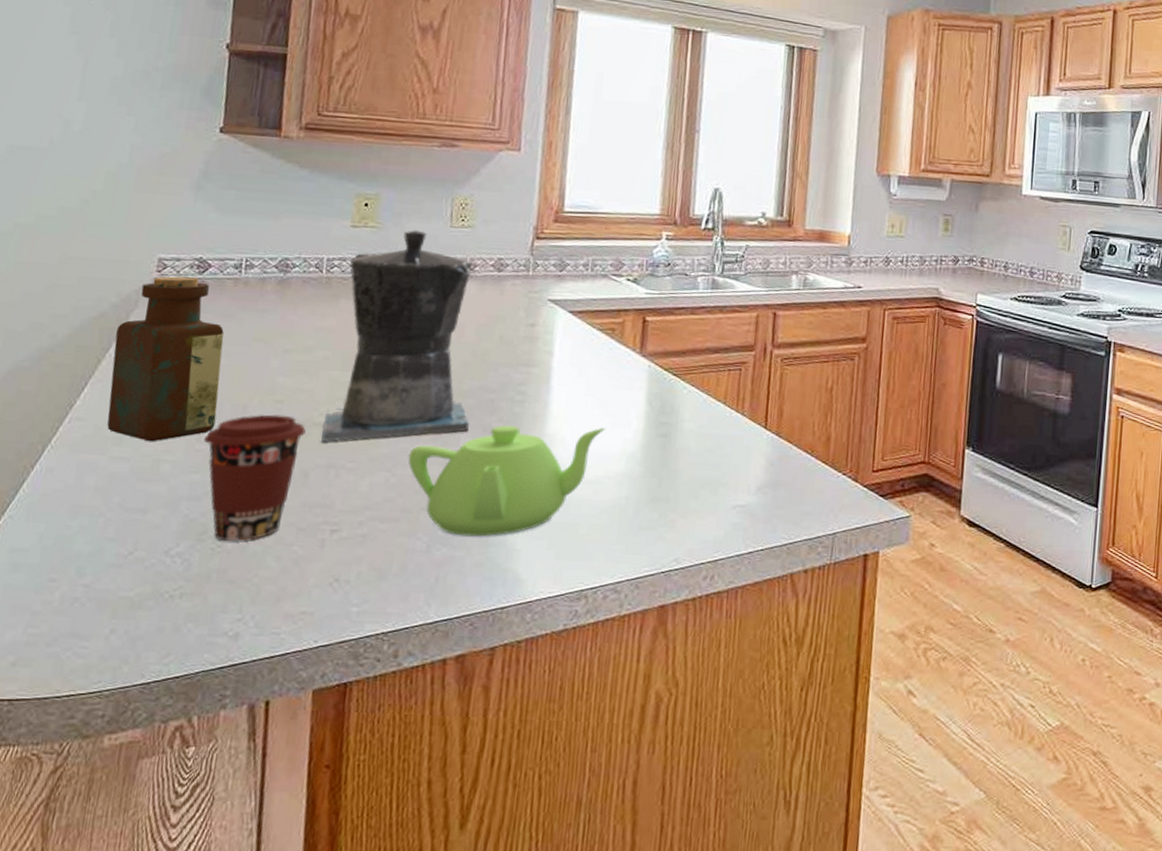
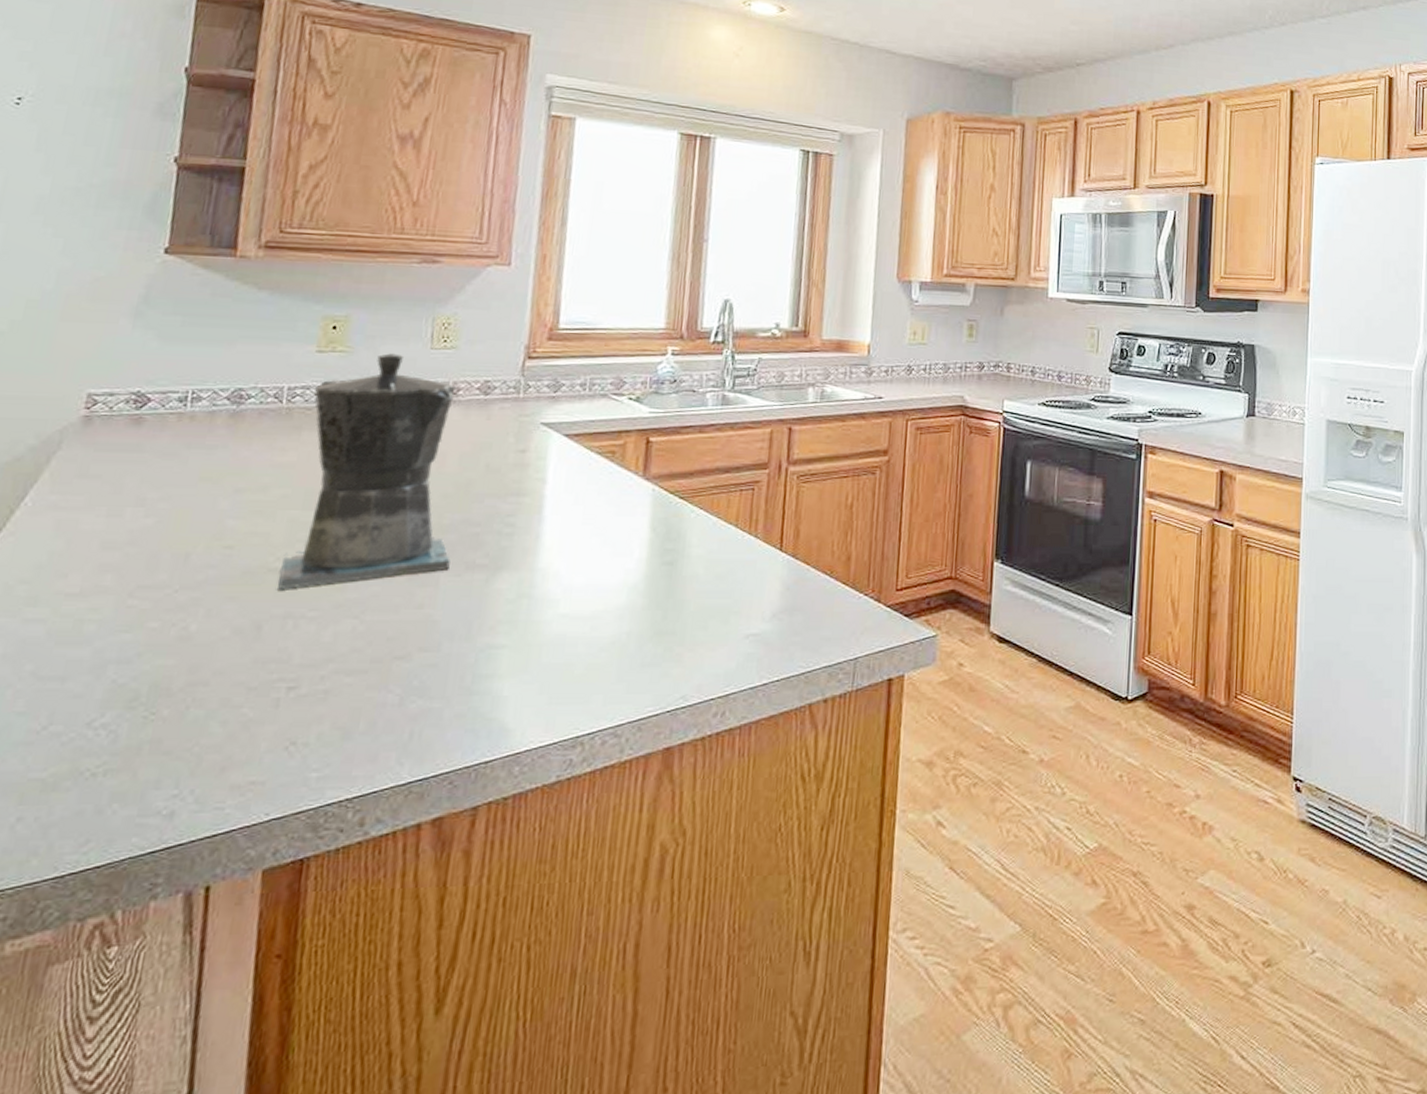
bottle: present [107,276,224,442] -> none [19,413,165,600]
coffee cup: present [204,414,306,541] -> none [137,562,260,706]
teapot: present [408,425,607,537] -> none [379,557,606,685]

